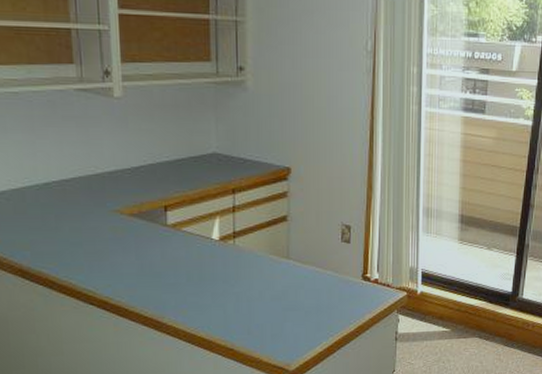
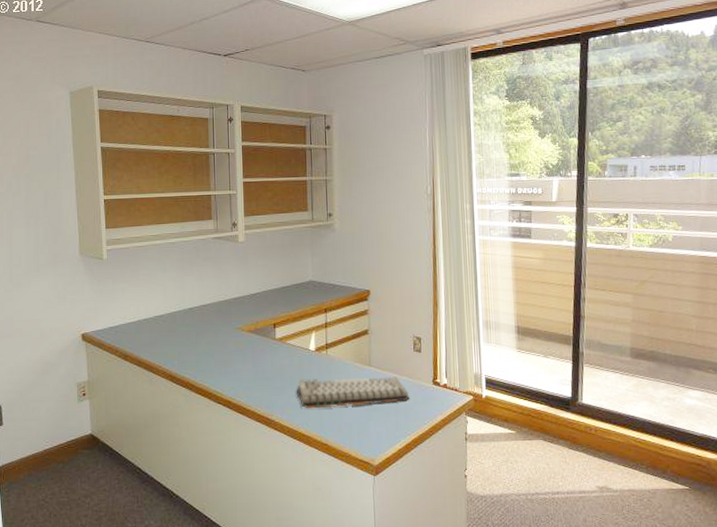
keyboard: none [195,271,336,310] -> present [297,376,411,409]

